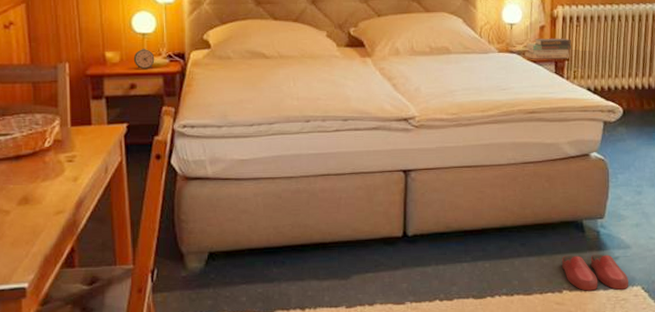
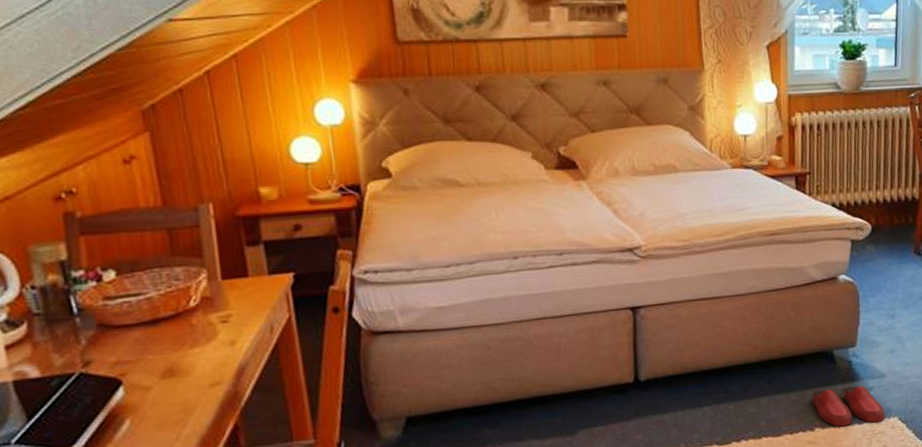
alarm clock: present [133,48,155,69] -> none [295,180,323,206]
books: present [524,38,572,59] -> none [761,149,814,174]

